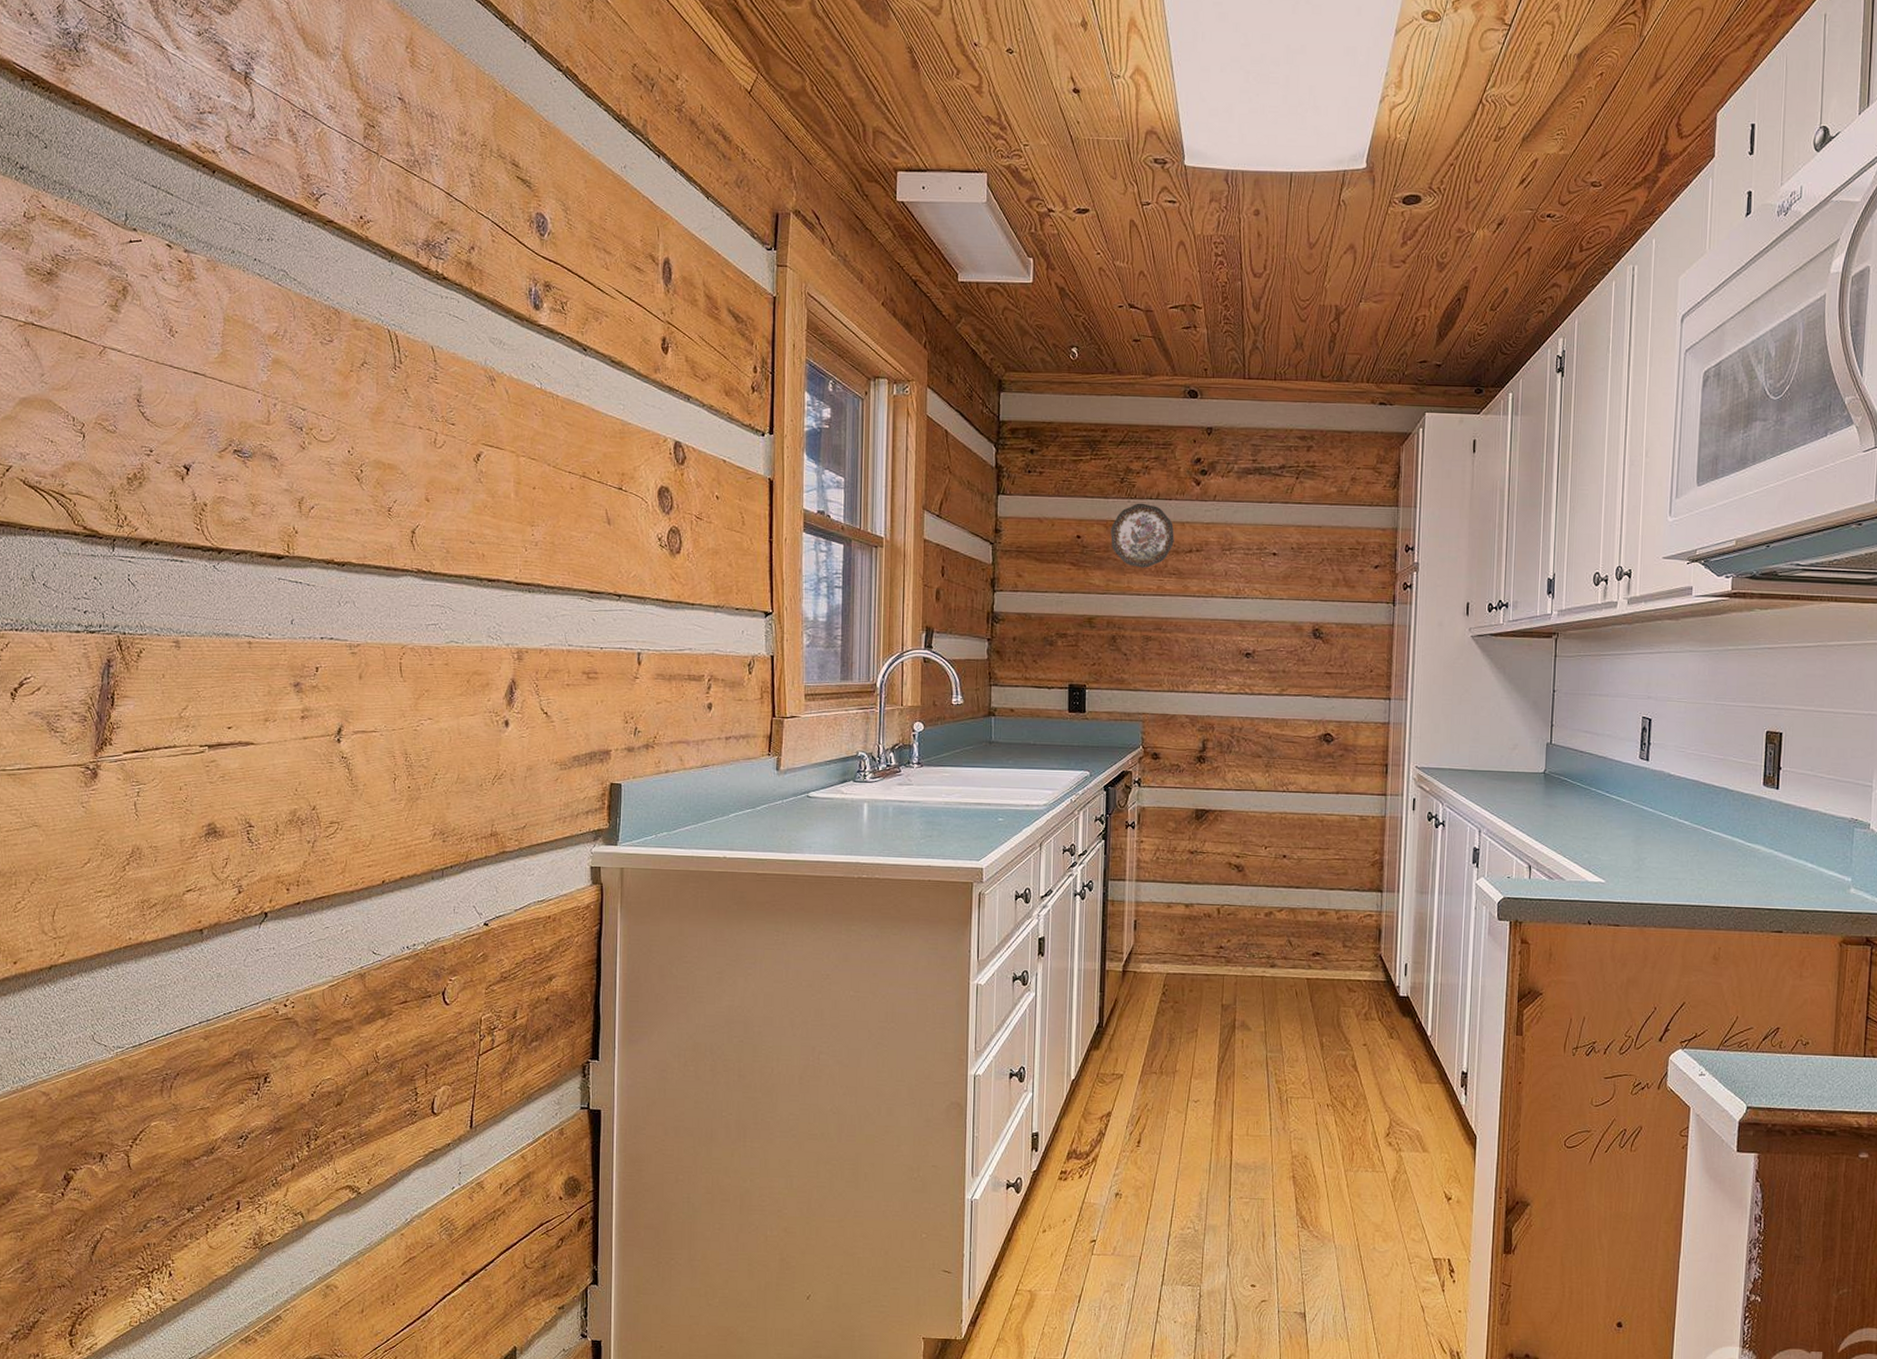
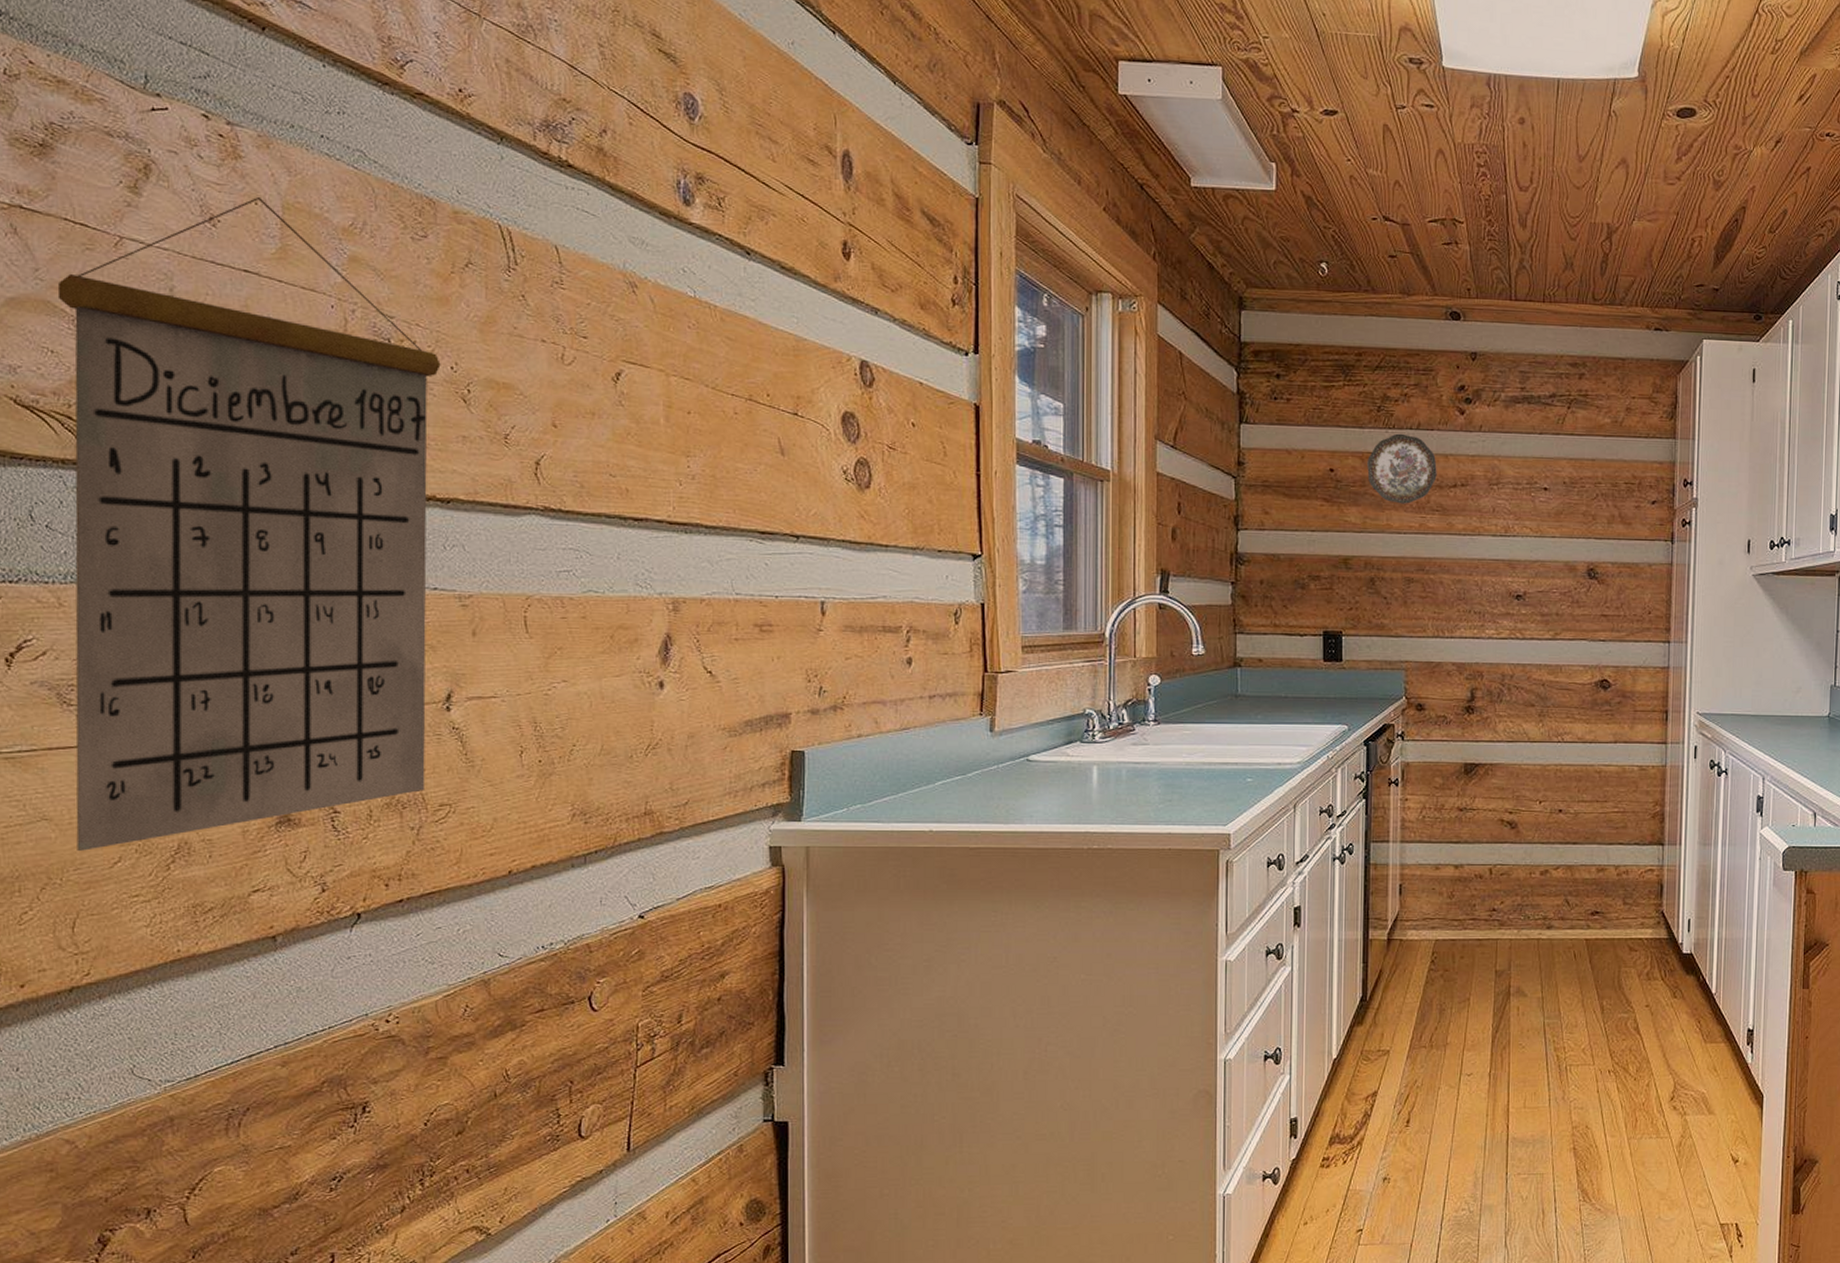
calendar: none [57,311,340,853] -> present [57,196,441,851]

